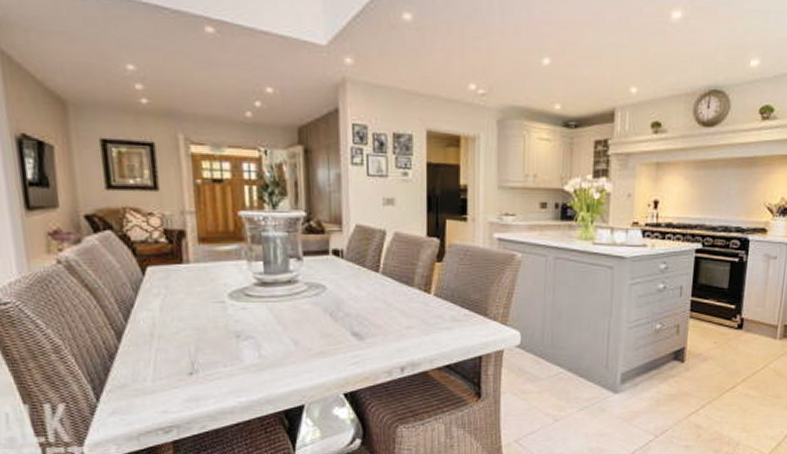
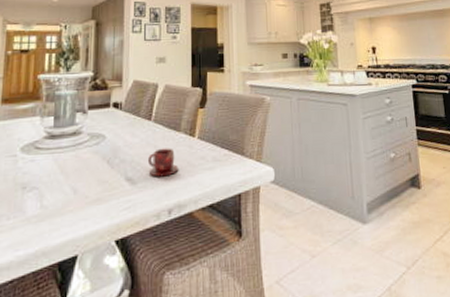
teacup: none [376,304,412,334] -> present [147,148,179,177]

